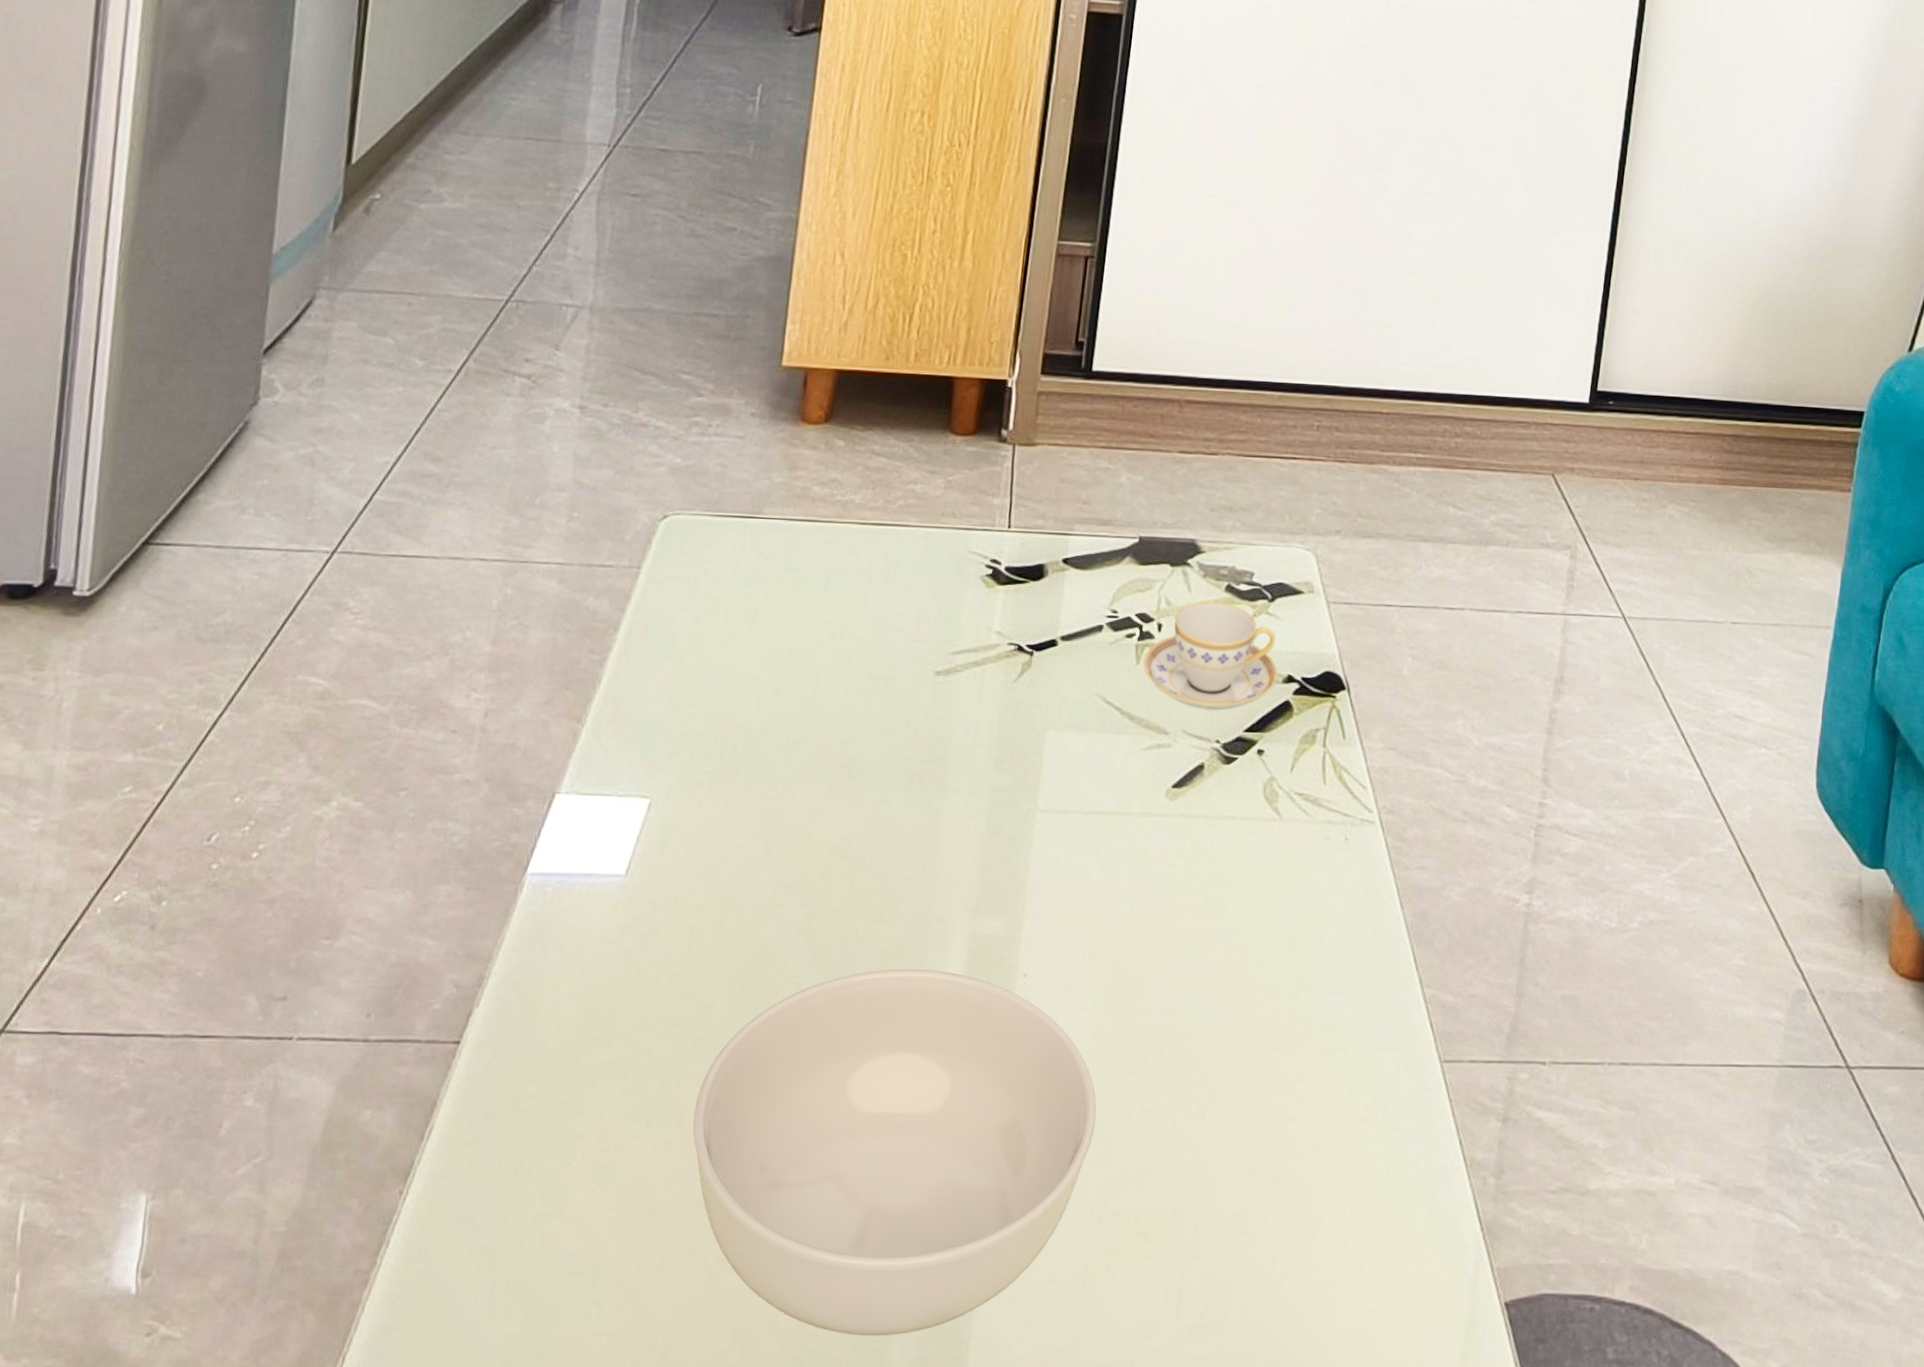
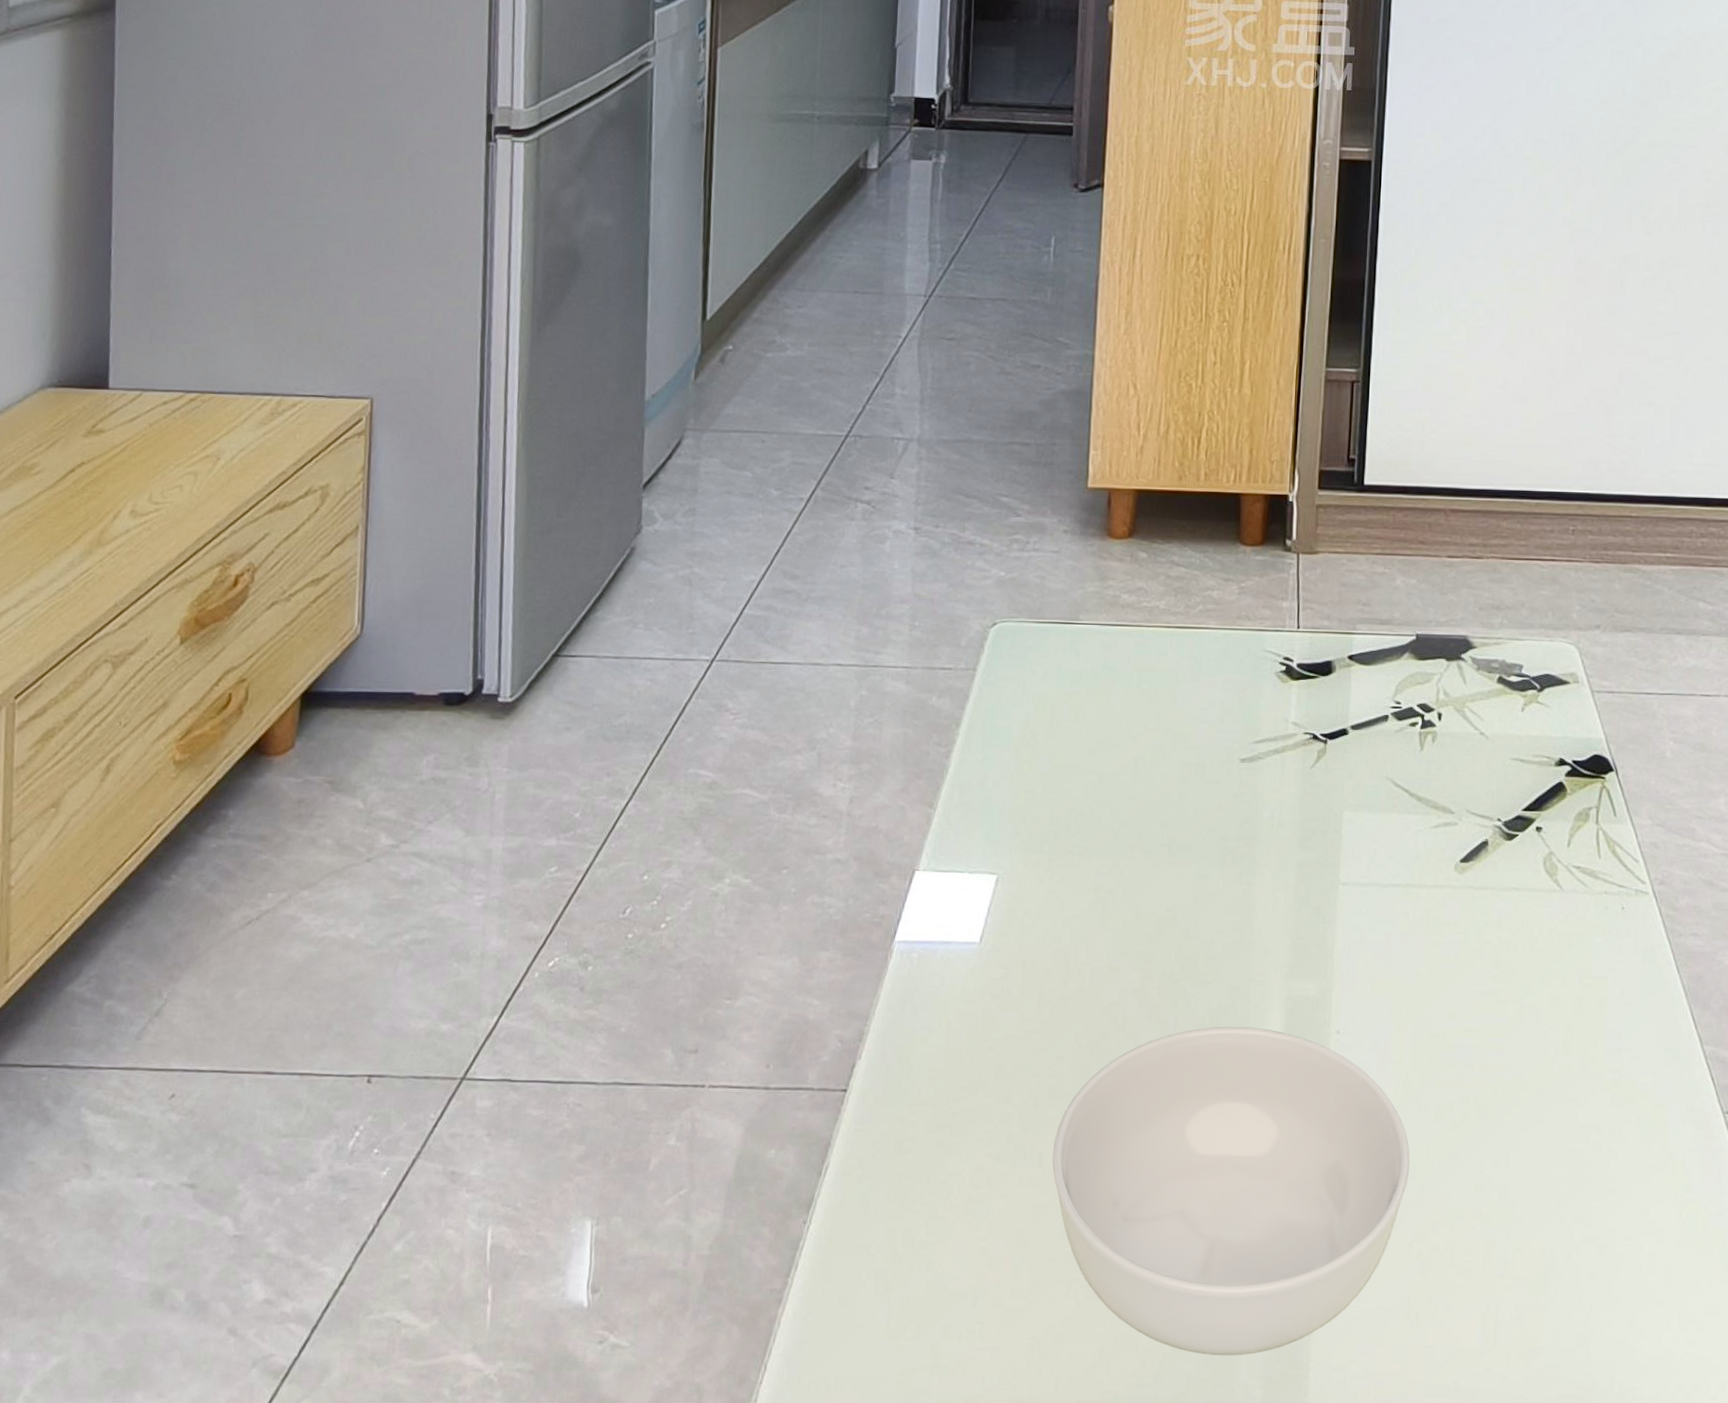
teacup: present [1143,602,1278,710] -> none [1427,692,1551,791]

